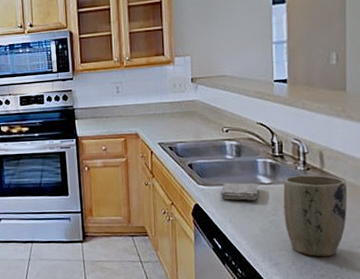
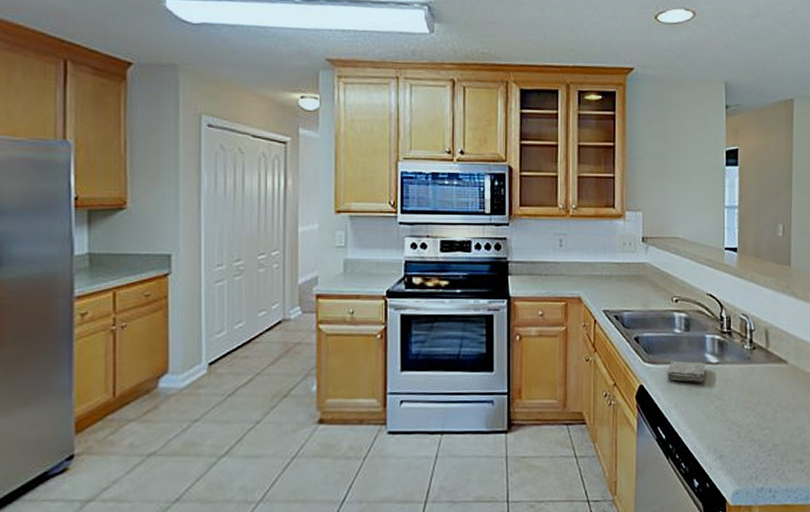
plant pot: present [283,175,348,257] -> none [730,355,790,448]

